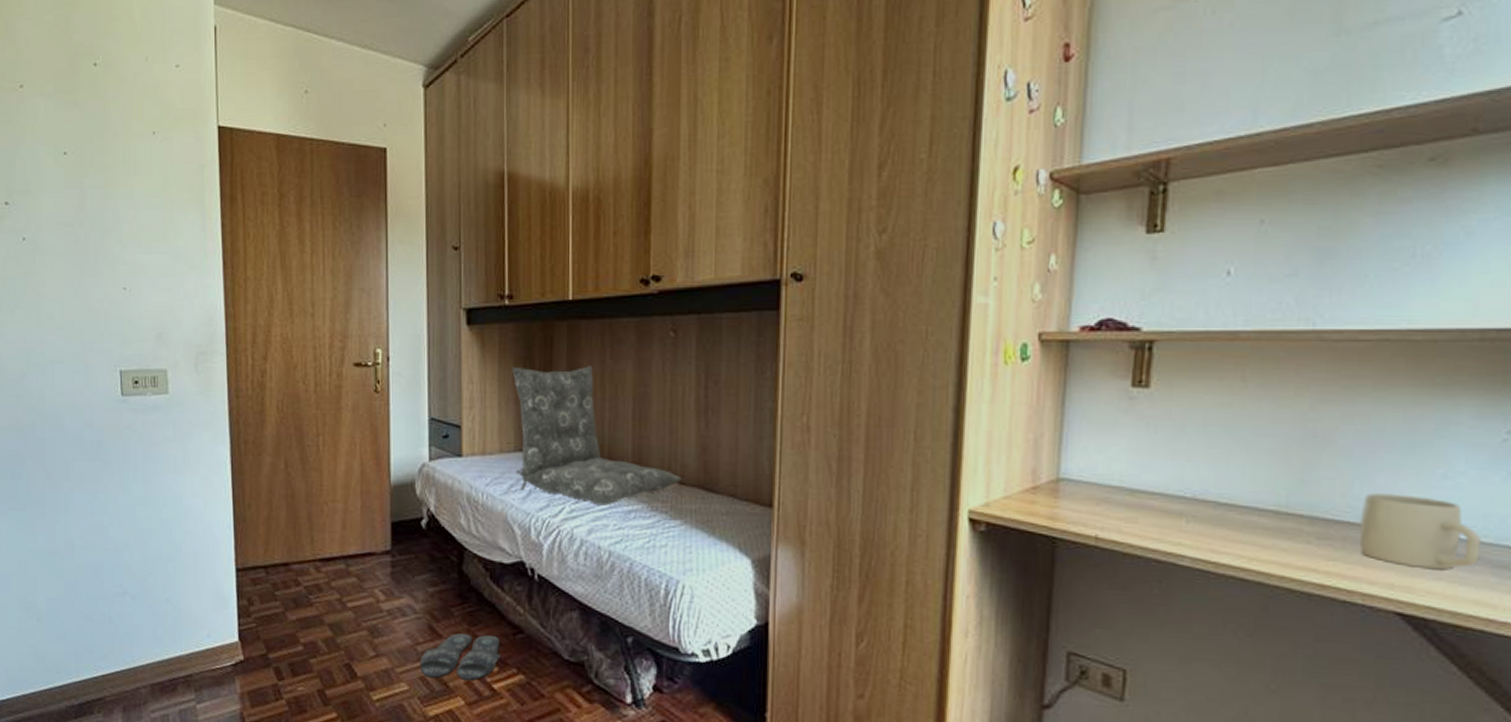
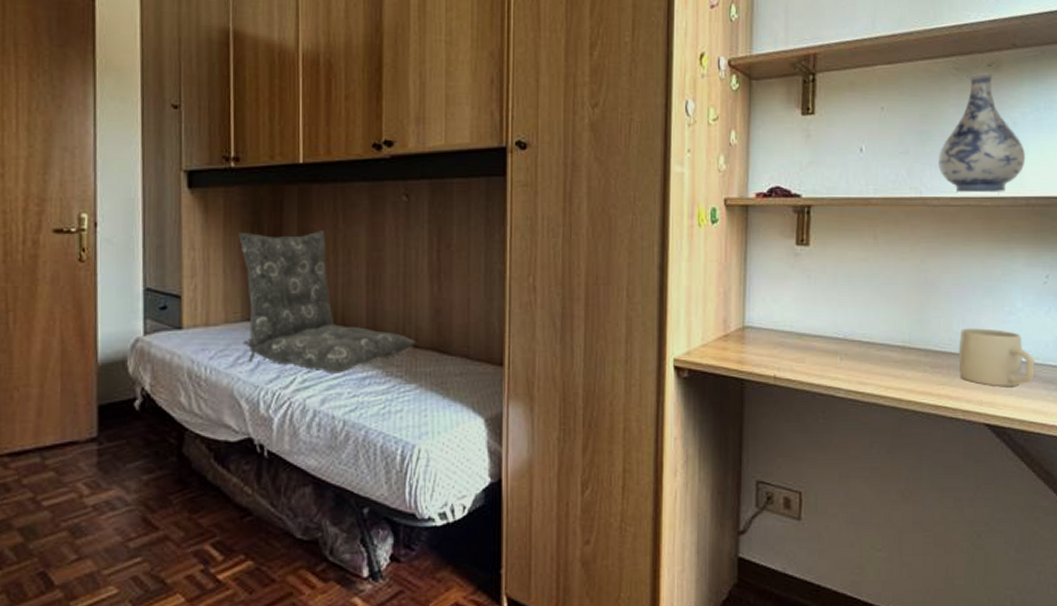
slippers: present [419,633,501,681] -> none [131,522,226,576]
vase: none [1343,168,1485,325] -> present [938,72,1026,193]

